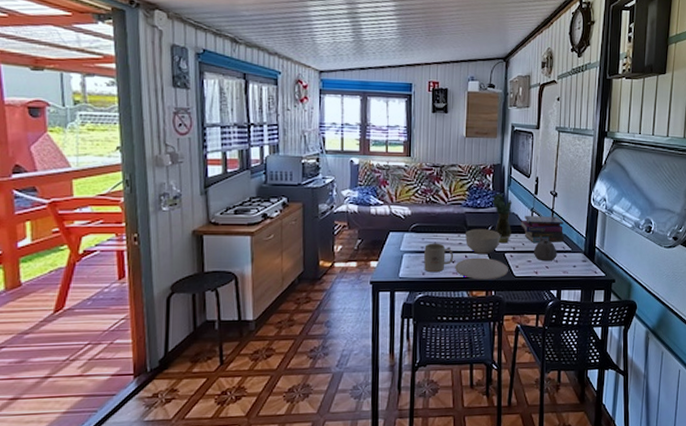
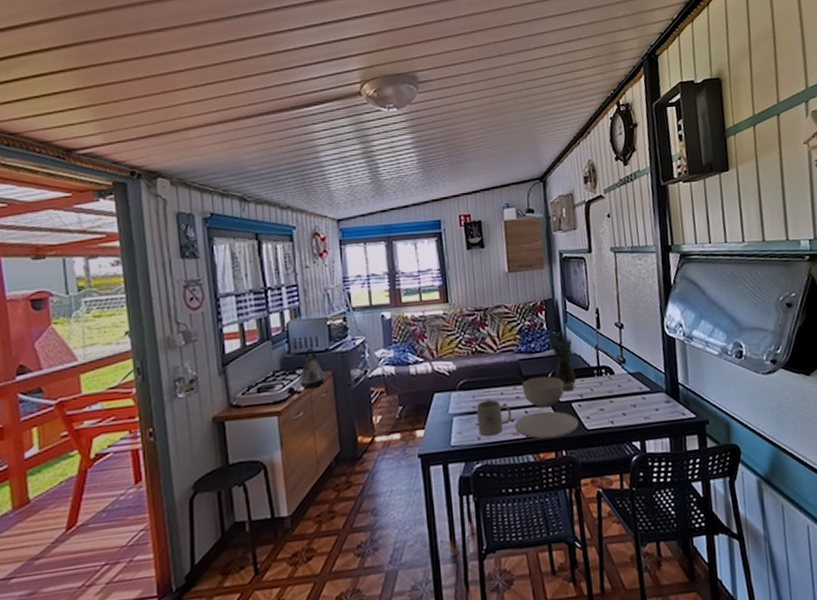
kettle: none [272,181,297,216] -> present [298,348,326,389]
books: present [521,215,564,244] -> none [585,351,640,388]
teapot: present [533,235,557,261] -> none [604,376,634,408]

